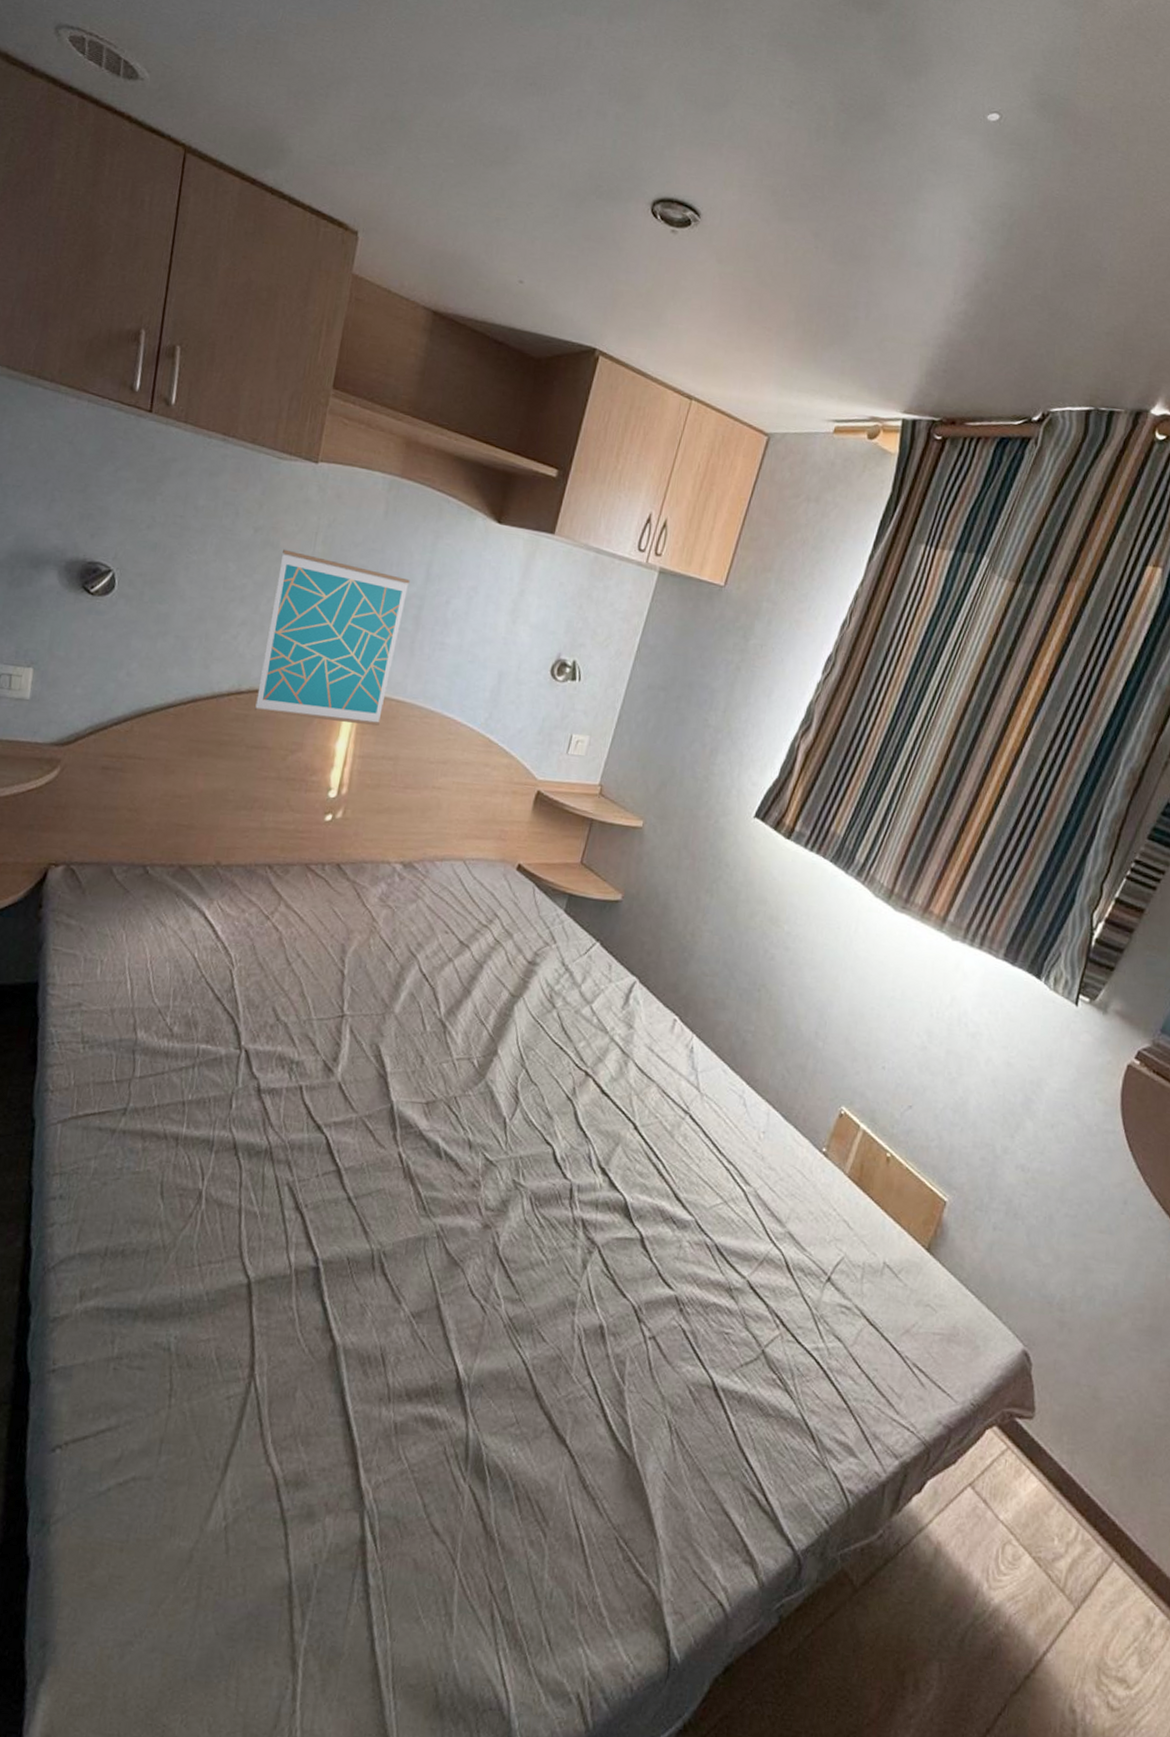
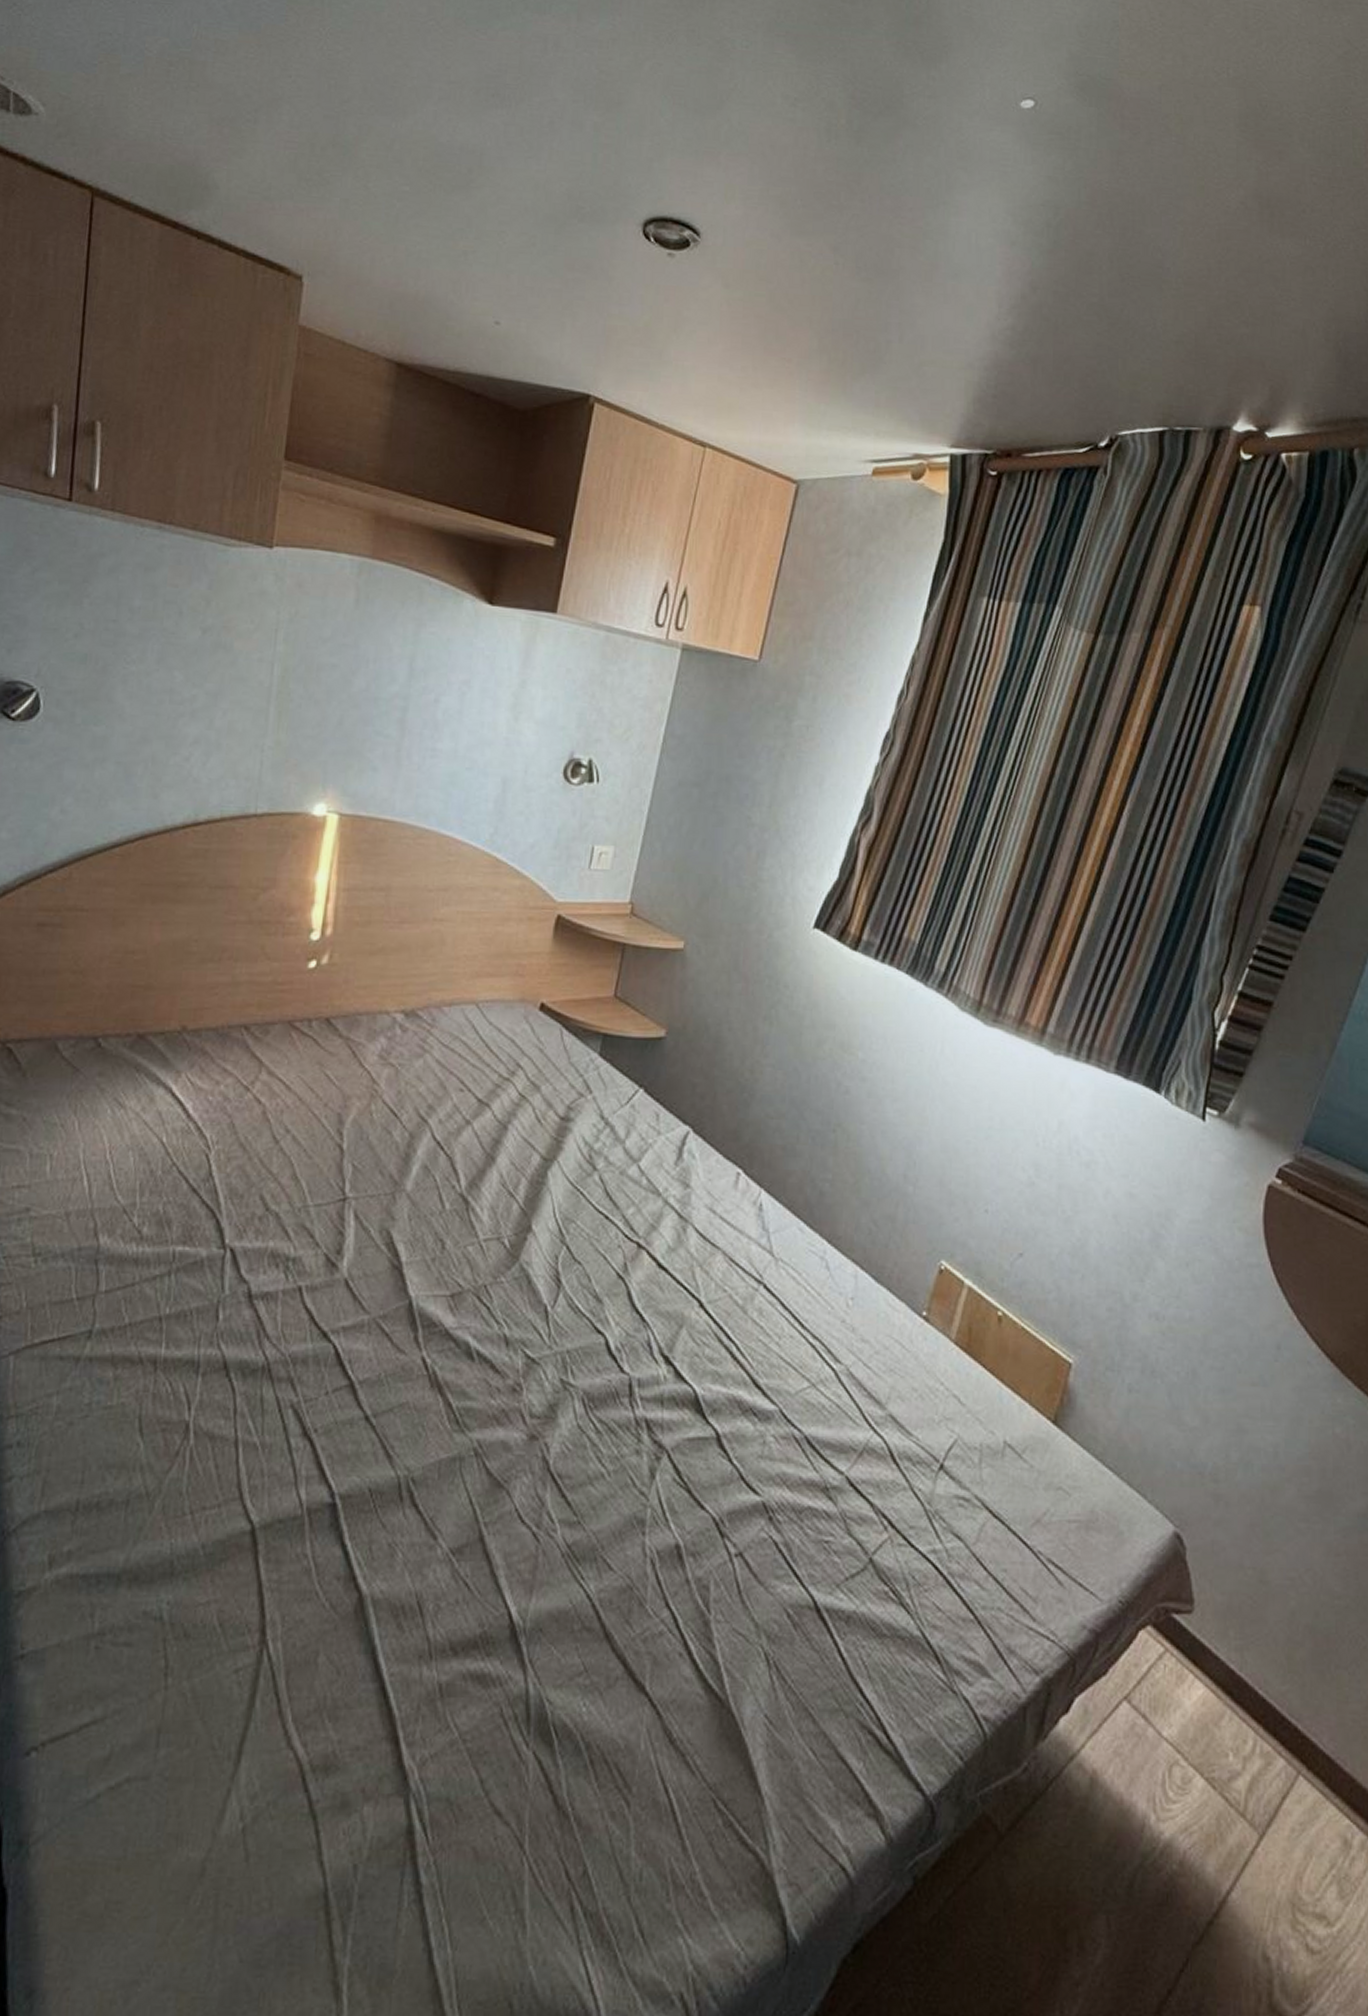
wall art: present [255,549,410,726] -> none [216,651,391,852]

